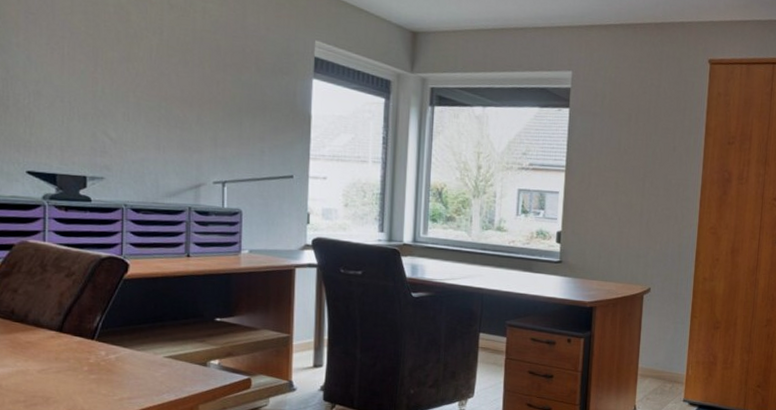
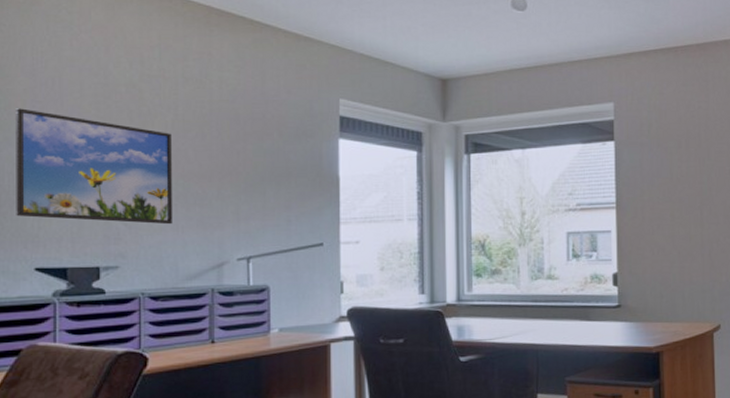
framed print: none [9,17,156,144] -> present [16,108,173,225]

